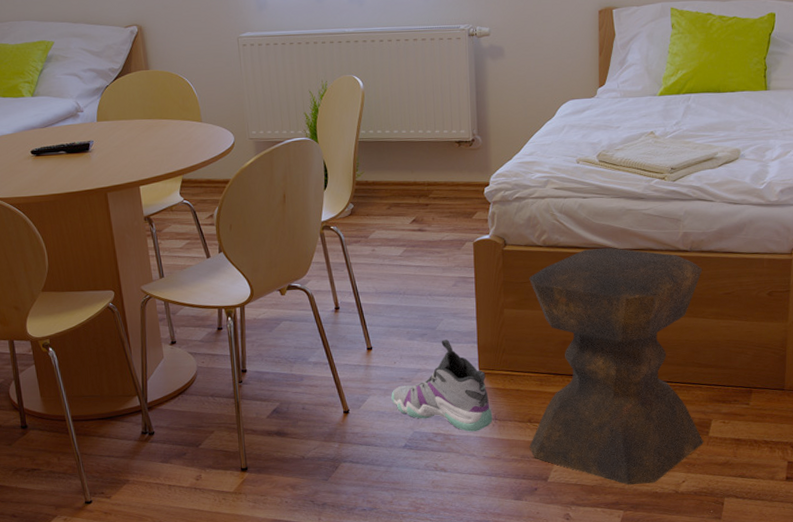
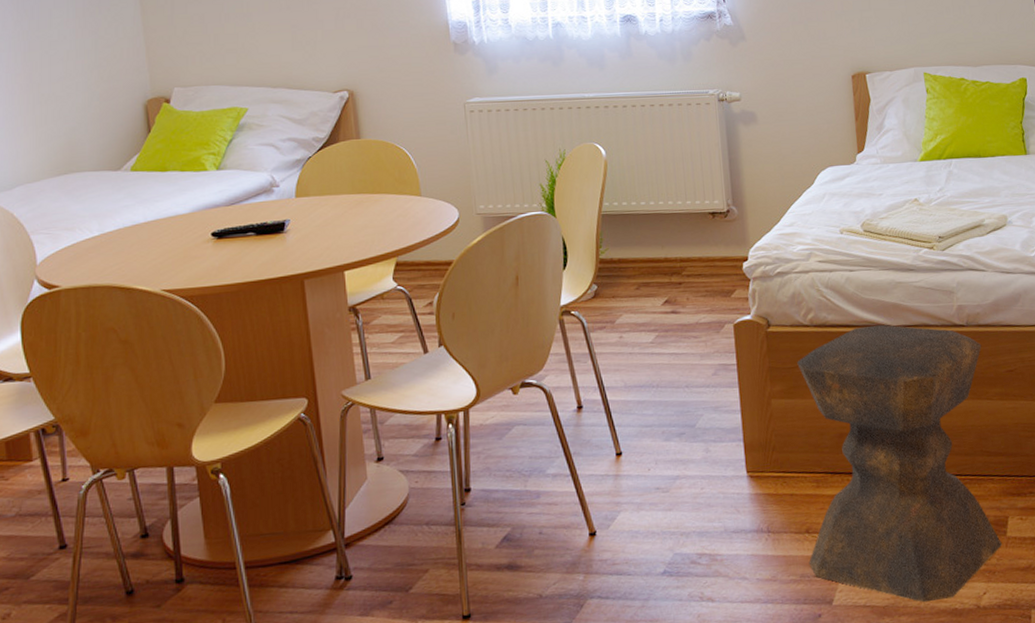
sneaker: present [391,339,493,432] -> none [646,438,766,550]

